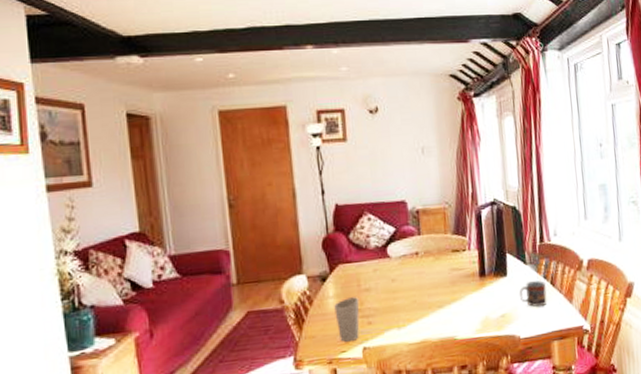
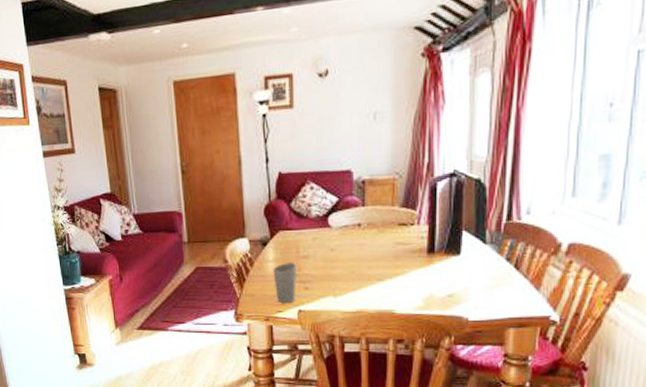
cup: present [519,280,547,307] -> none [472,261,509,291]

